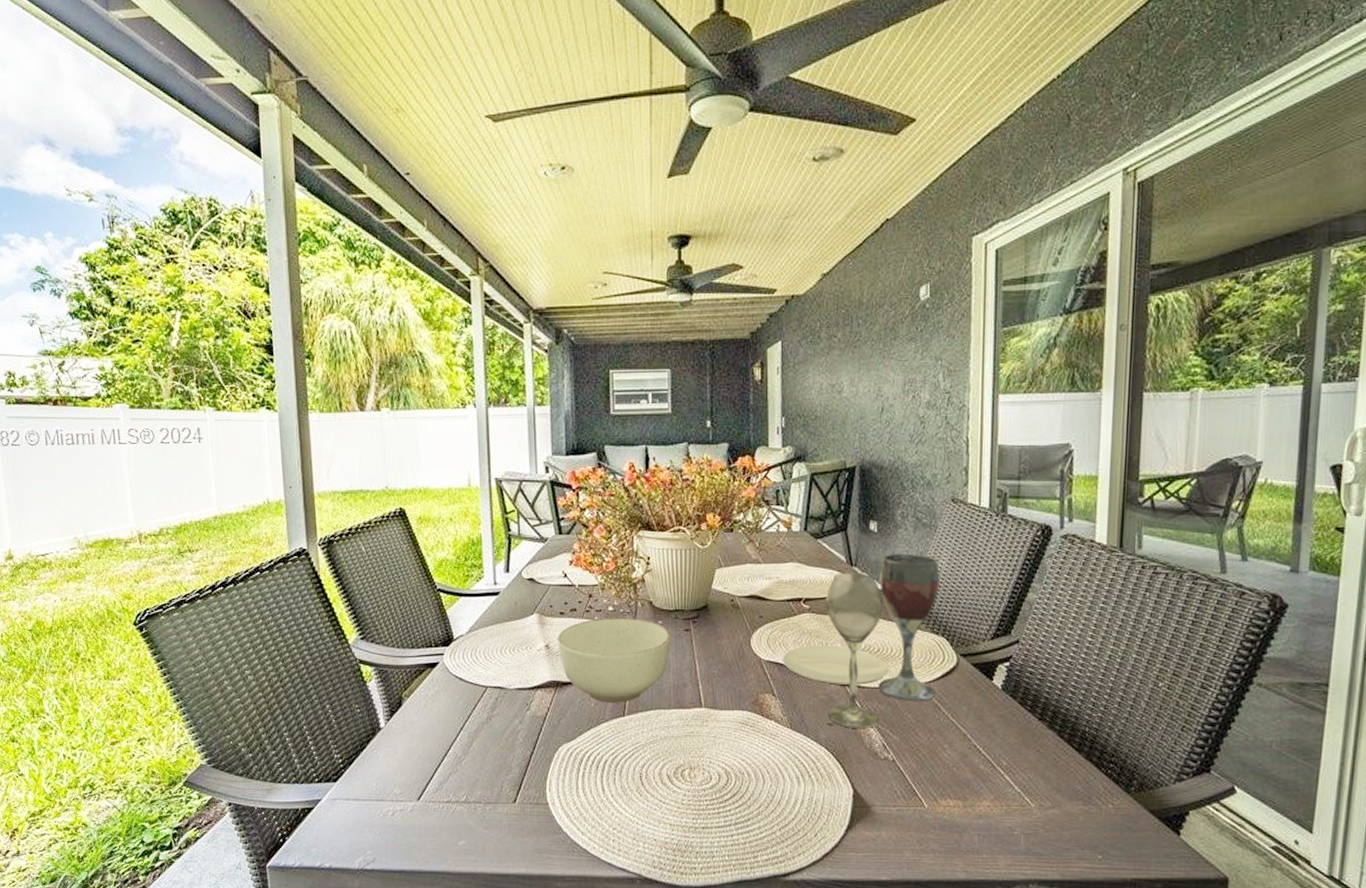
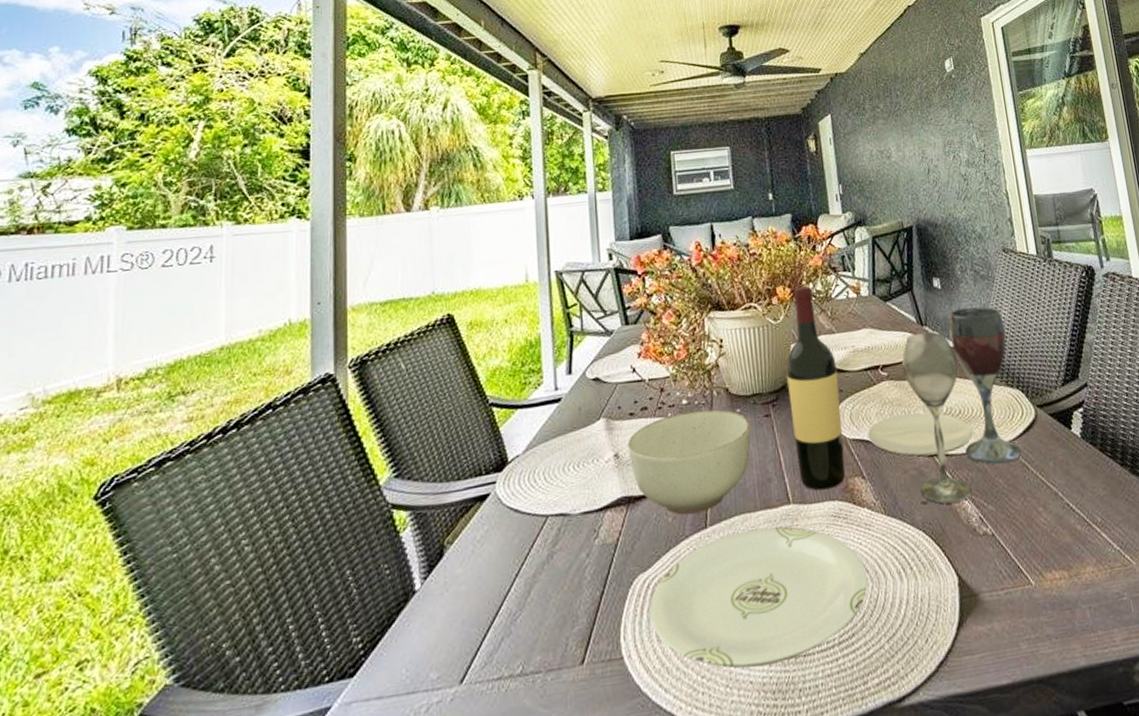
plate: none [571,723,768,830] -> present [649,526,869,669]
wine bottle: none [709,515,759,700] -> present [786,285,846,491]

